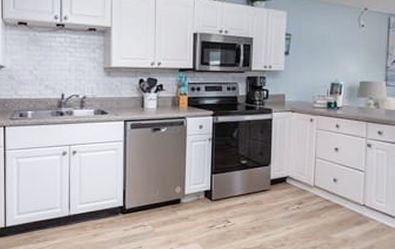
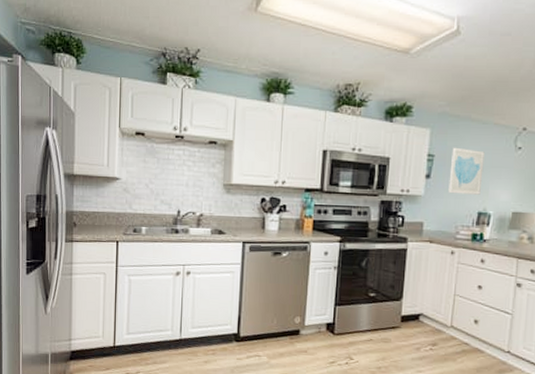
wall art: none [305,26,334,68] -> present [448,147,485,195]

